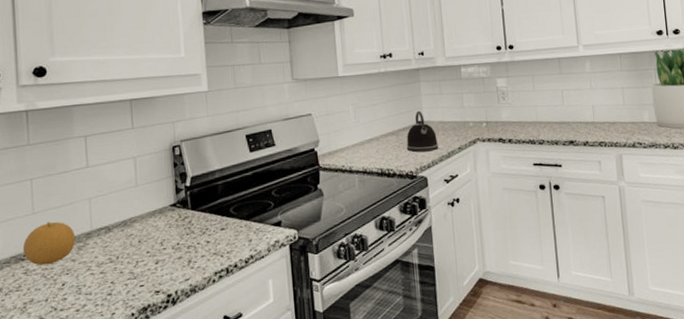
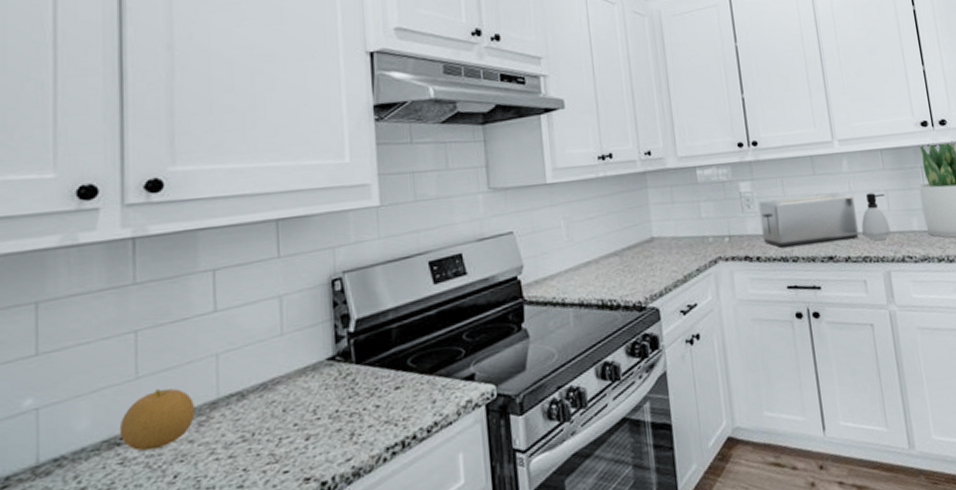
kettle: present [406,110,439,153] -> none [632,224,673,277]
toaster: none [512,89,596,132] -> present [758,193,859,248]
soap dispenser: none [599,90,625,130] -> present [861,193,891,241]

